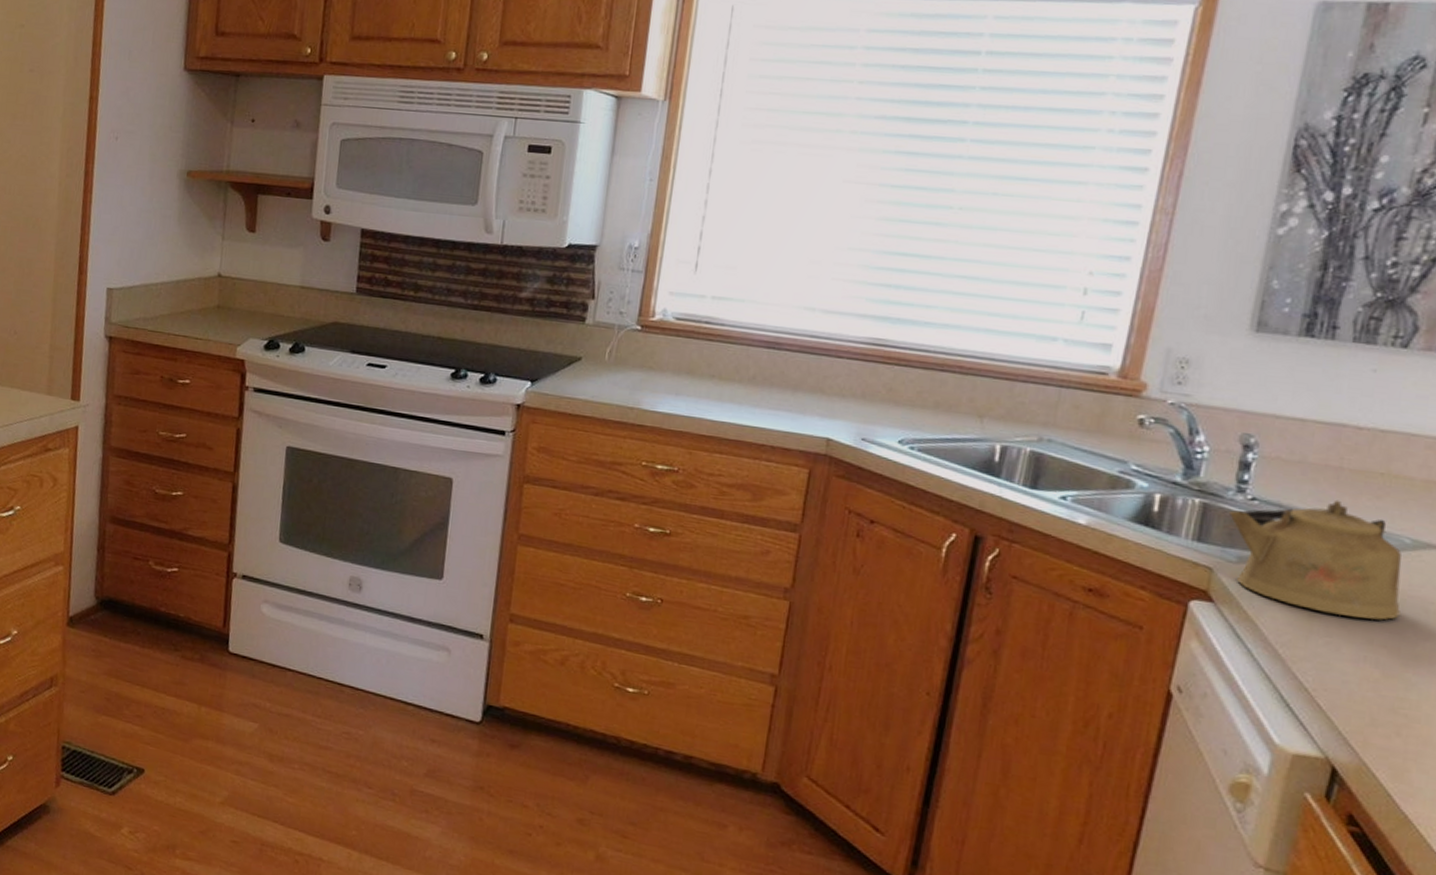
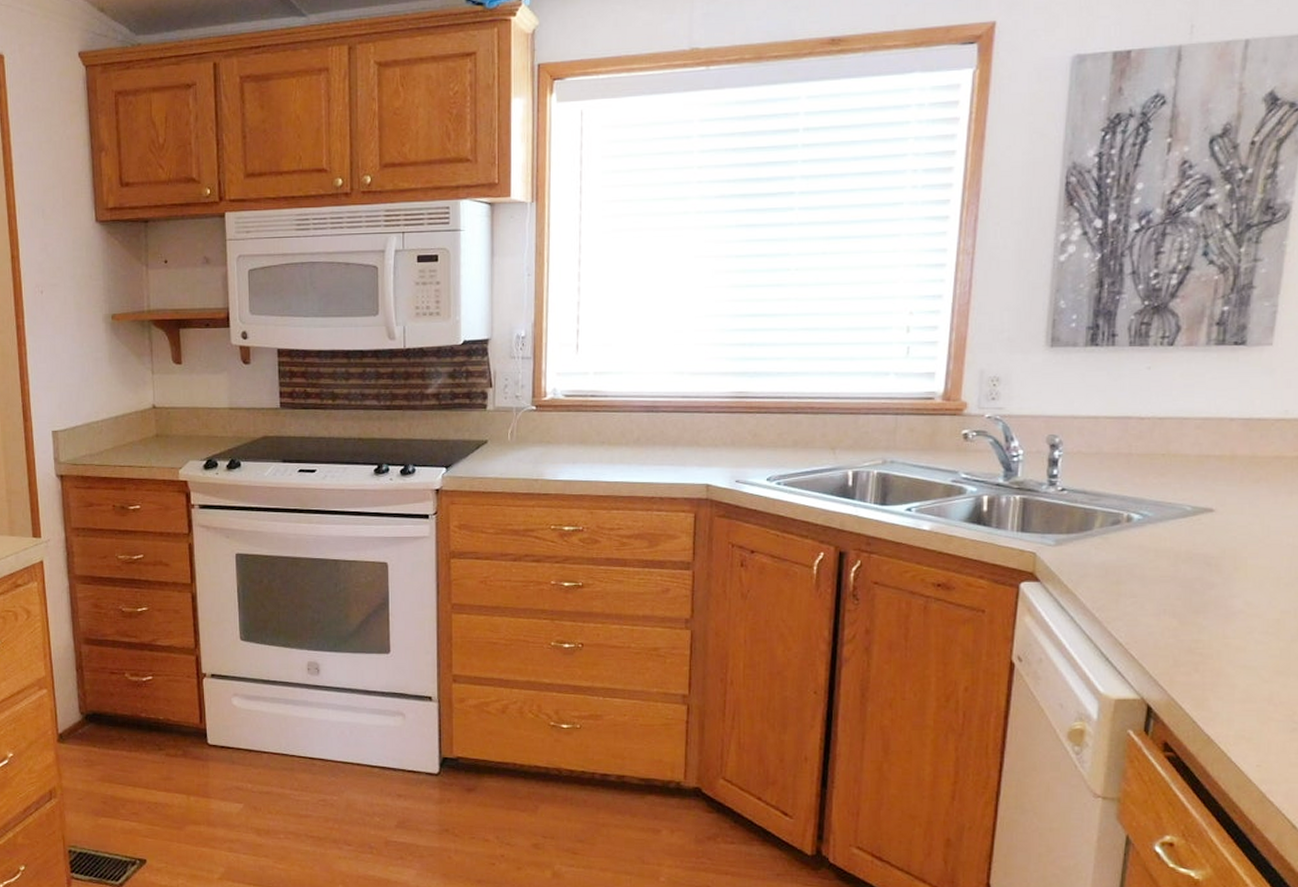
kettle: present [1228,500,1402,621] -> none [1044,481,1188,578]

